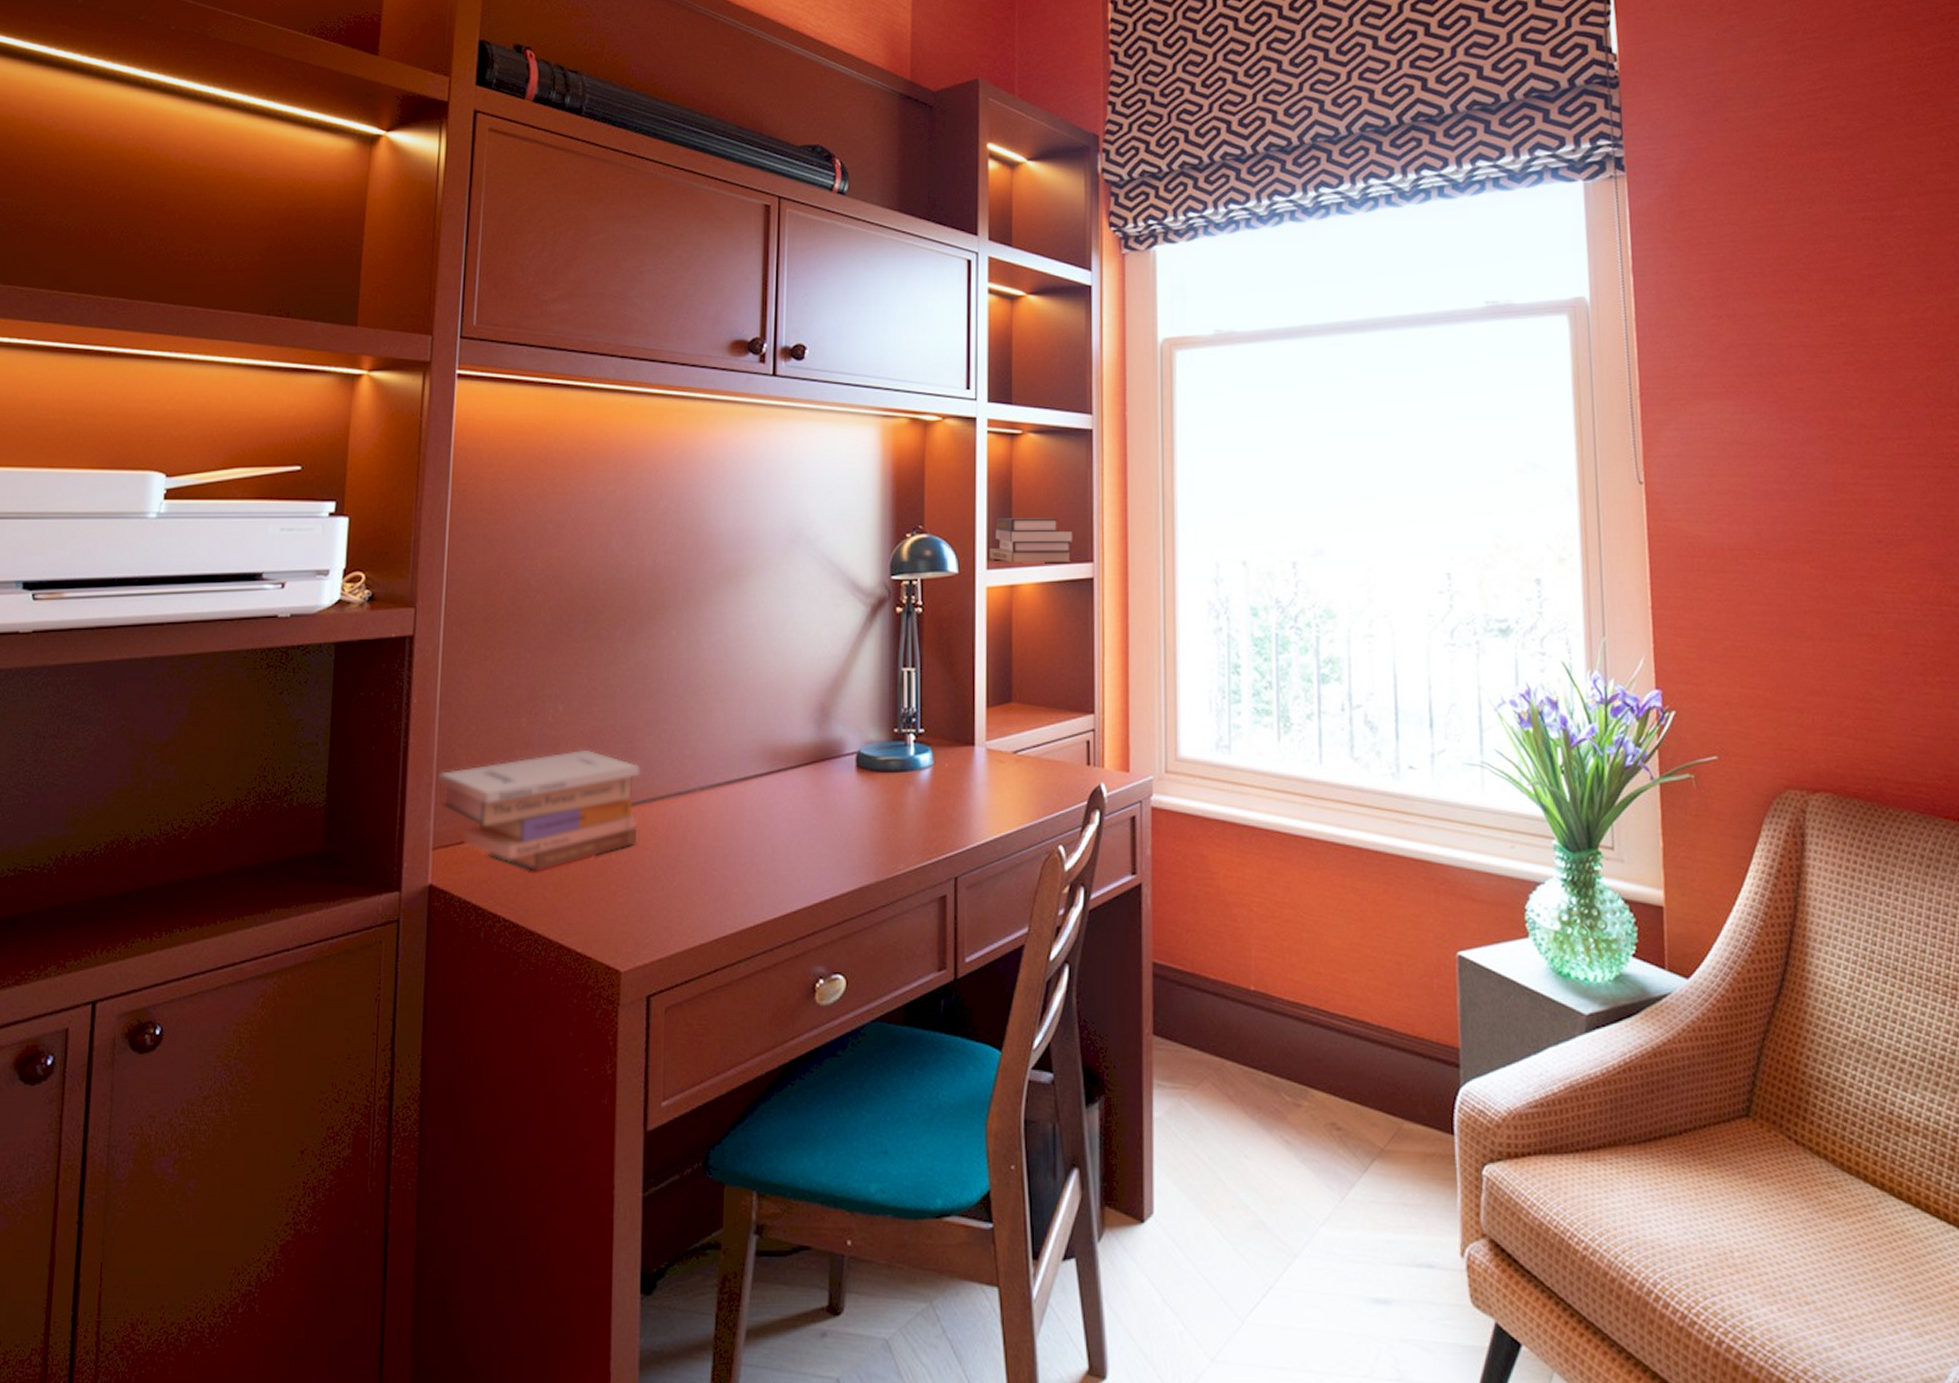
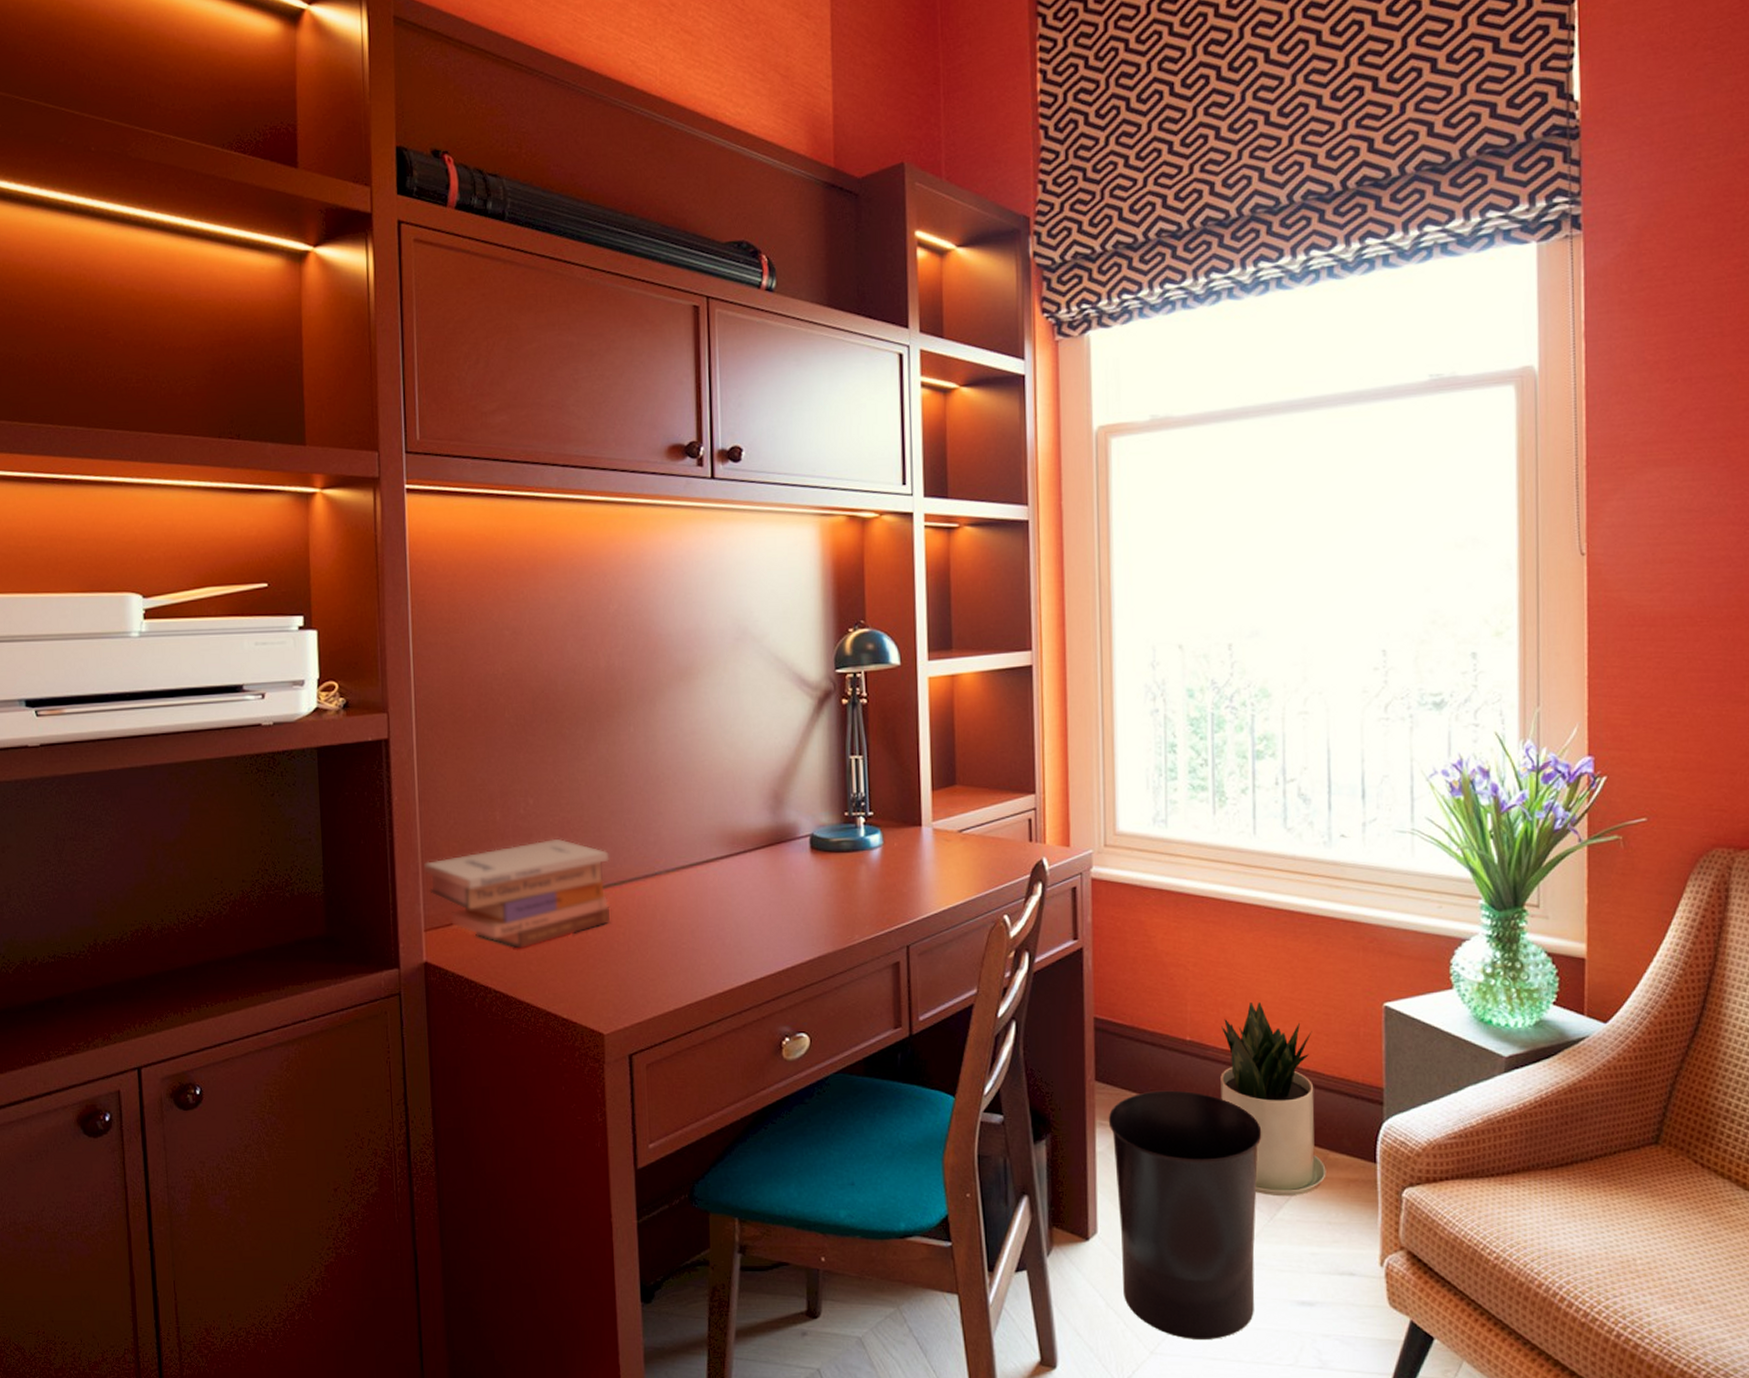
books: present [990,518,1072,564] -> none [930,609,1011,654]
waste bin: none [1166,1047,1332,1344] -> present [1108,1090,1262,1339]
planter: none [1287,949,1401,1173] -> present [1220,1002,1326,1197]

